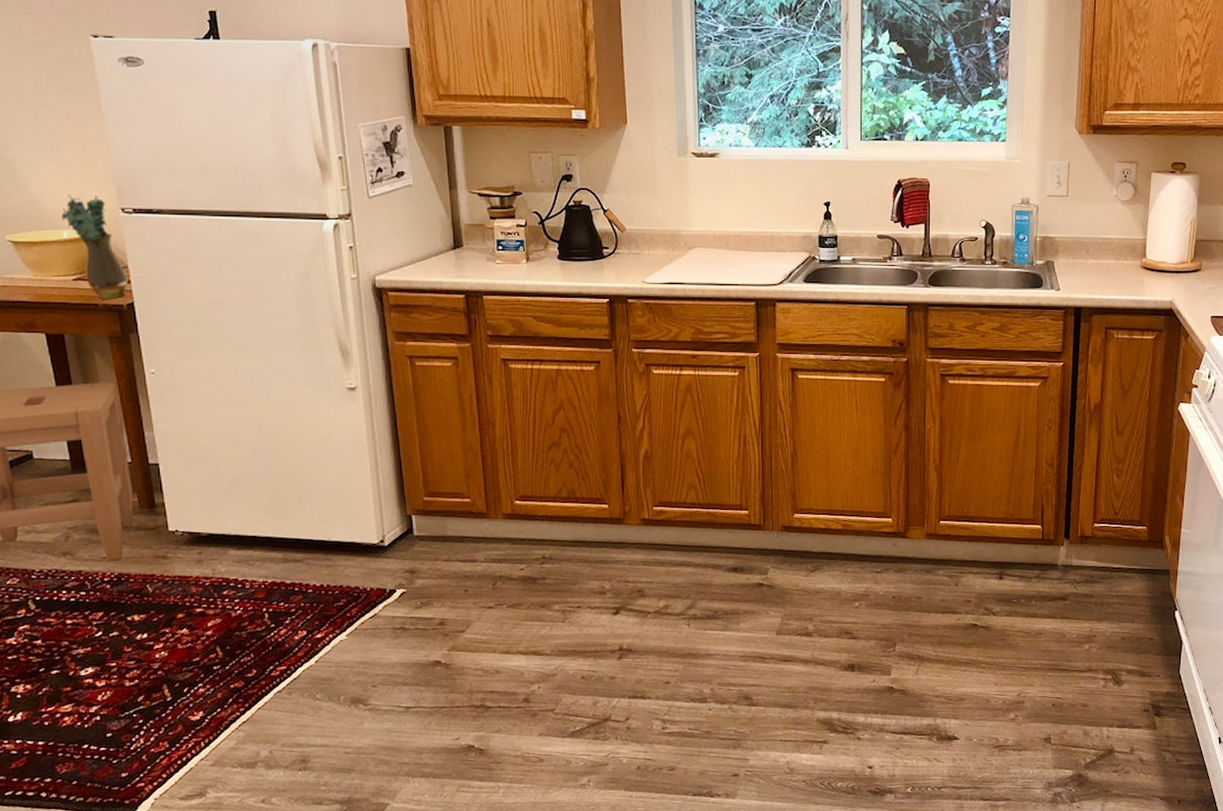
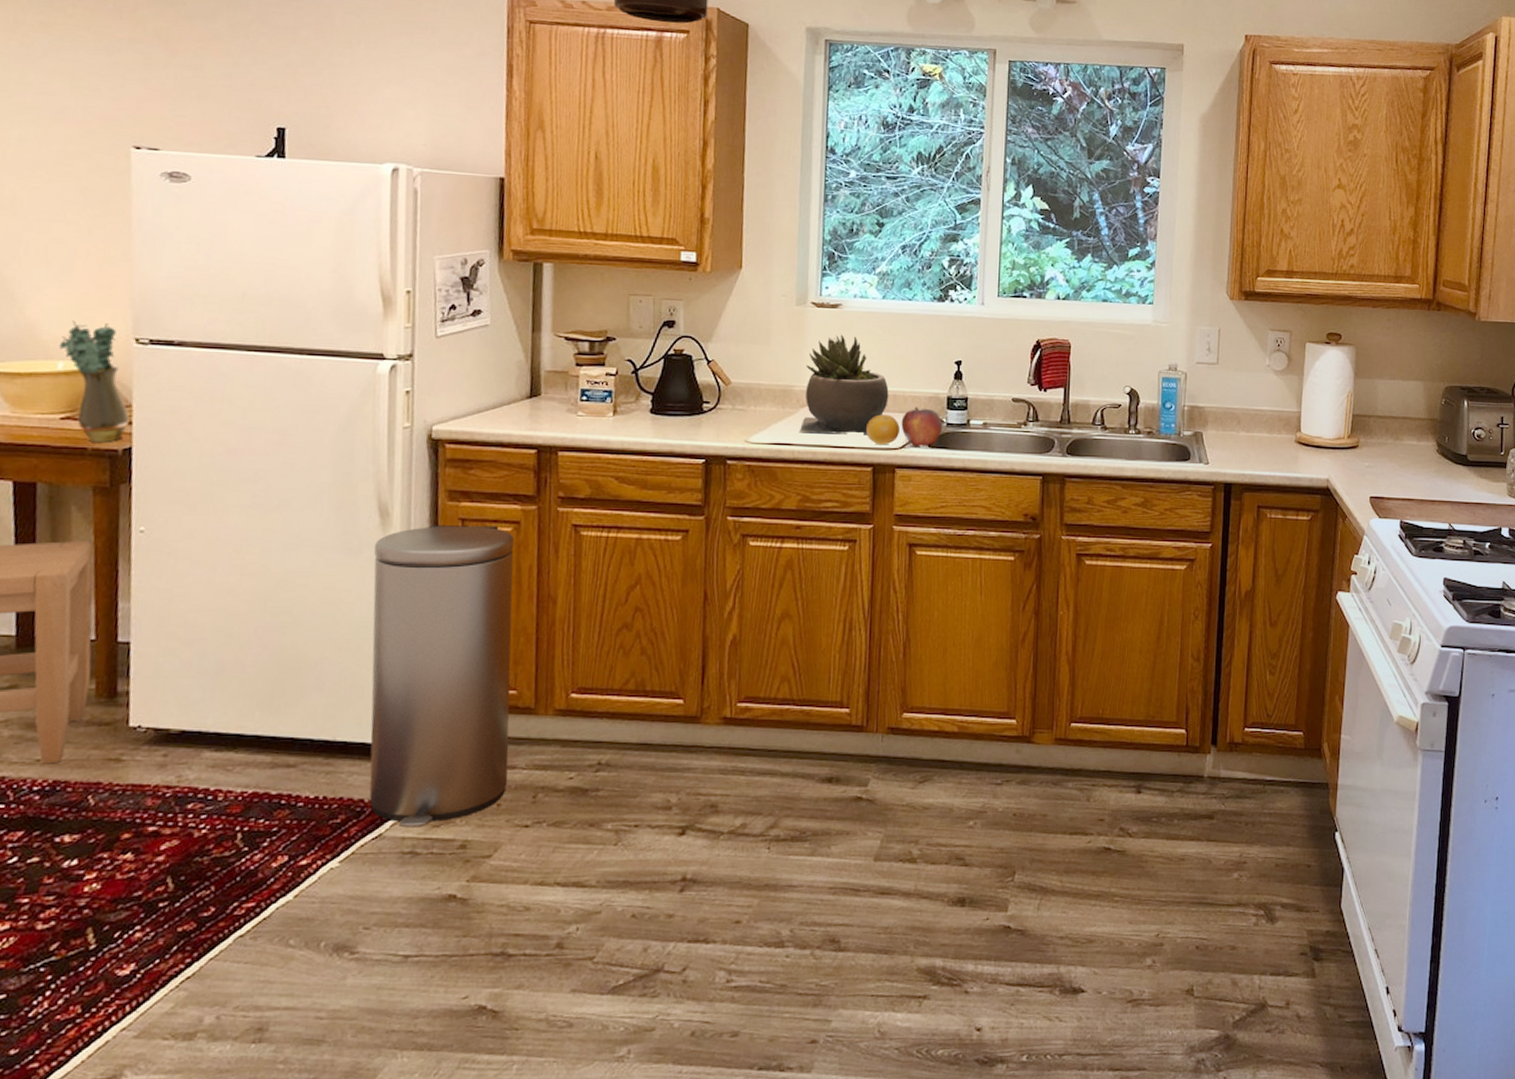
pedal bin: none [340,362,472,609] -> present [369,525,515,828]
succulent plant: none [689,181,766,273] -> present [800,334,889,434]
fruit: none [747,254,777,282] -> present [865,414,900,445]
fruit: none [778,245,816,283] -> present [901,406,943,448]

